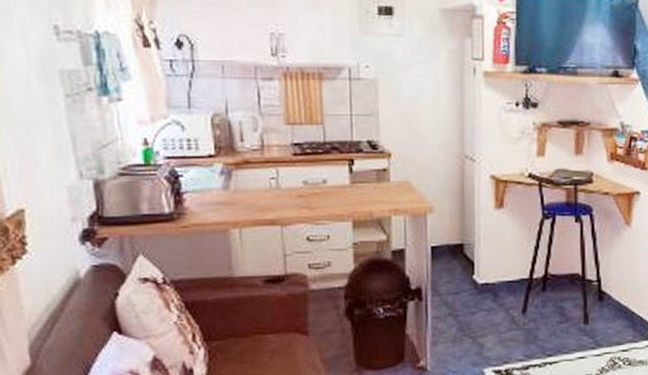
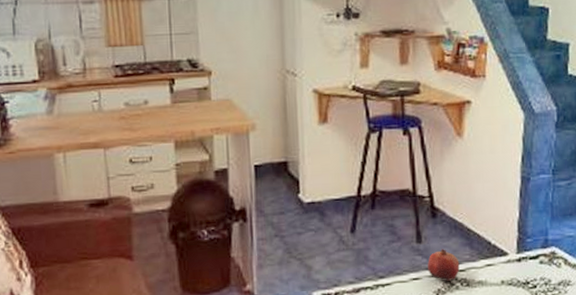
fruit: none [593,330,623,360] -> present [428,249,460,281]

